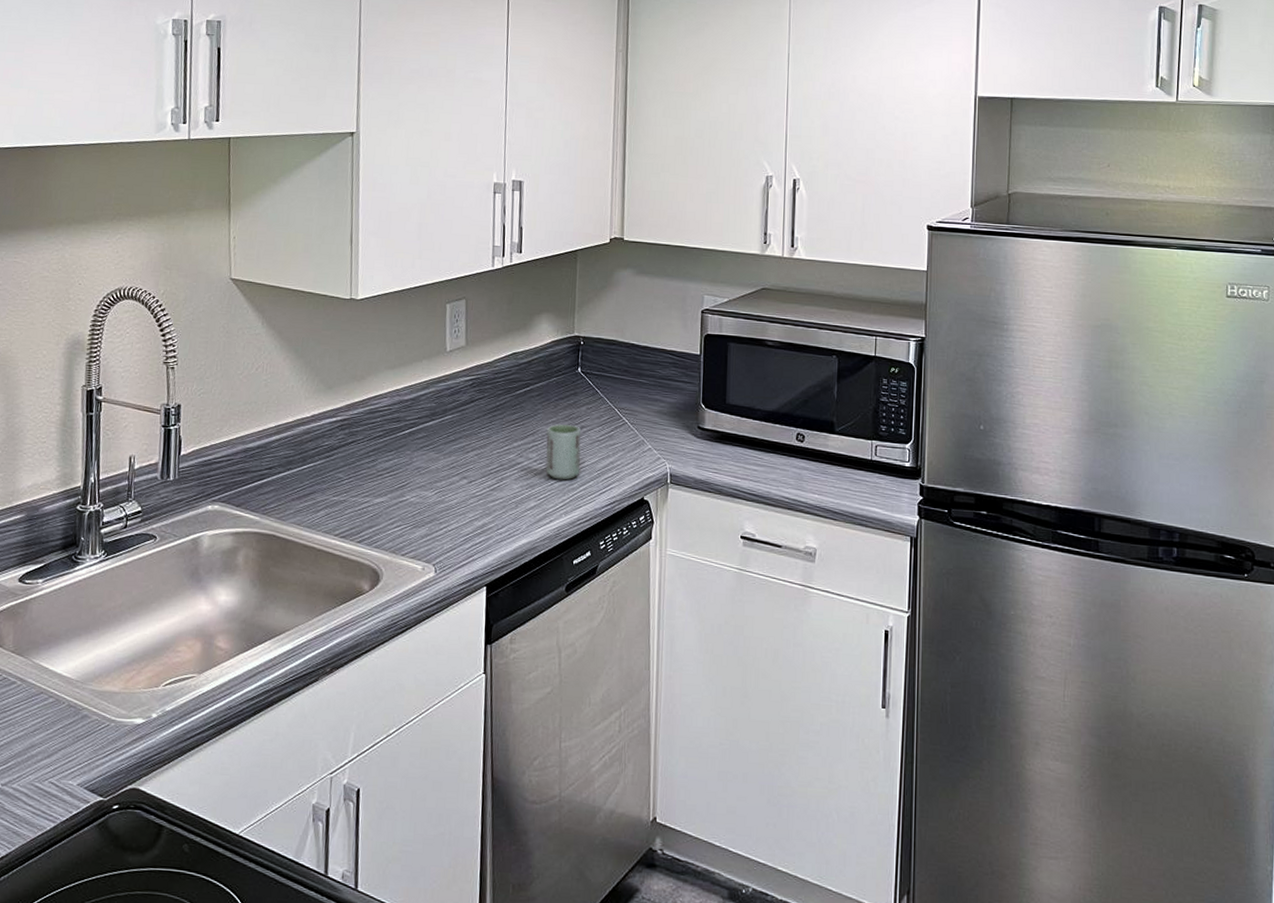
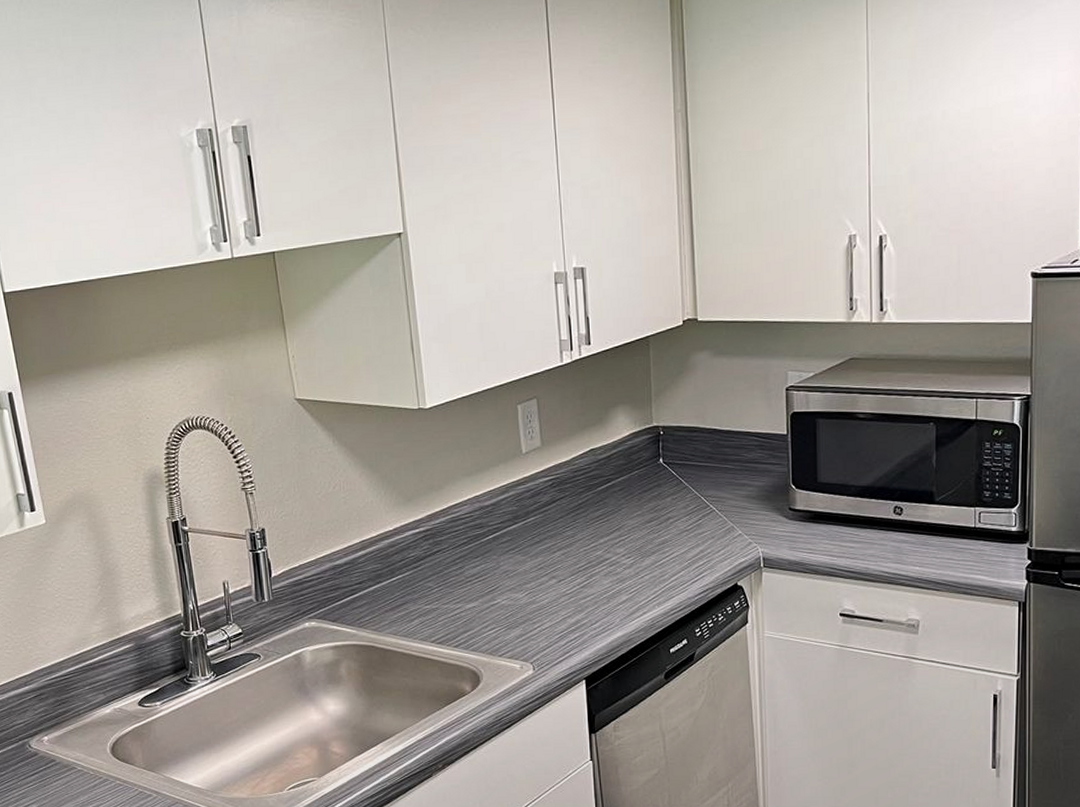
cup: present [545,424,581,480] -> none [633,517,669,572]

